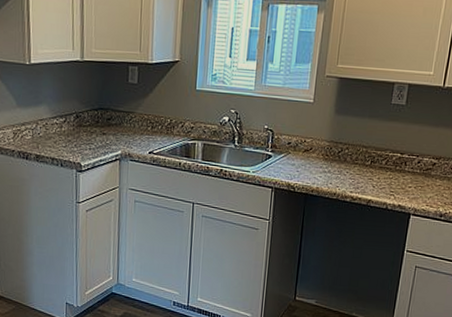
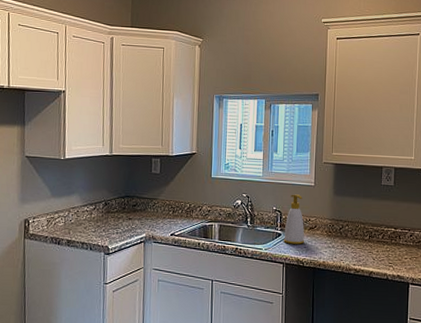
soap bottle: none [274,111,299,168] -> present [284,194,305,244]

